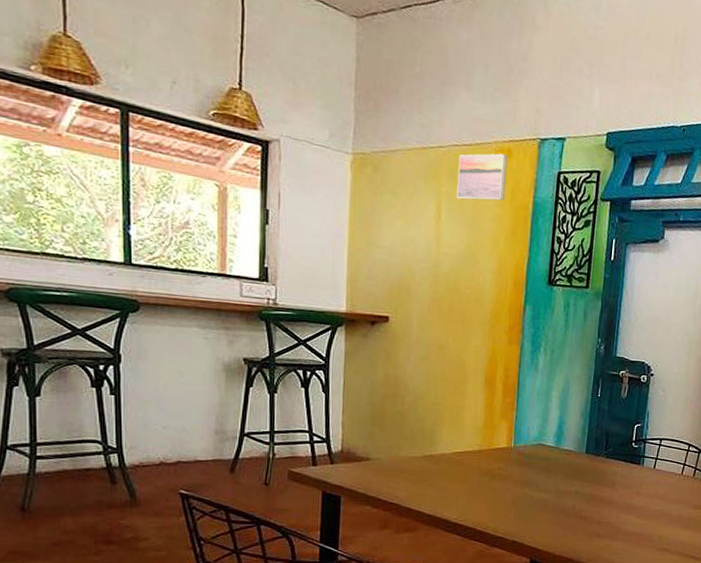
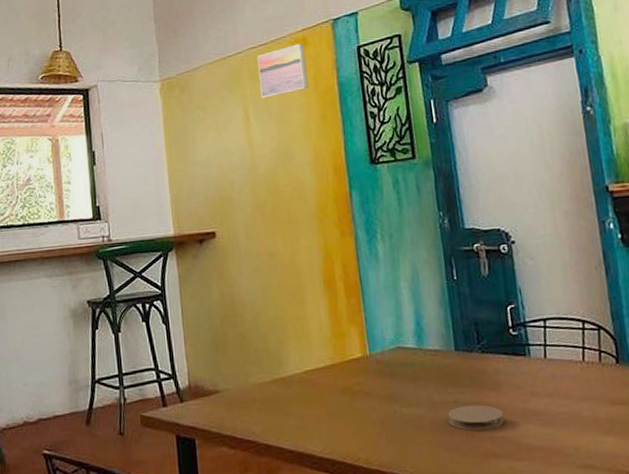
coaster: none [568,496,613,516] -> present [447,404,505,431]

